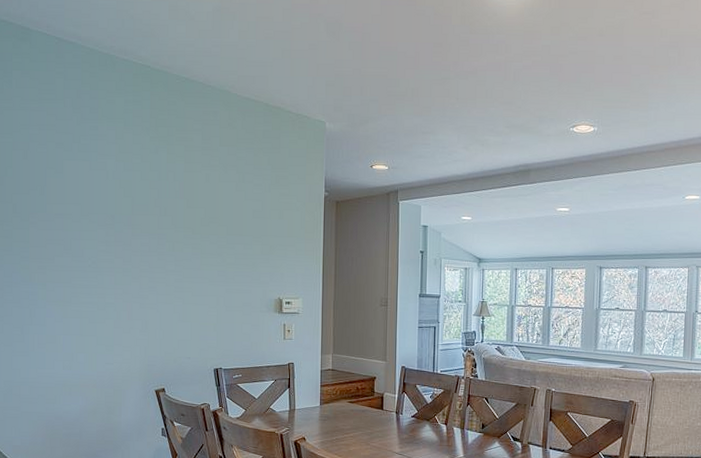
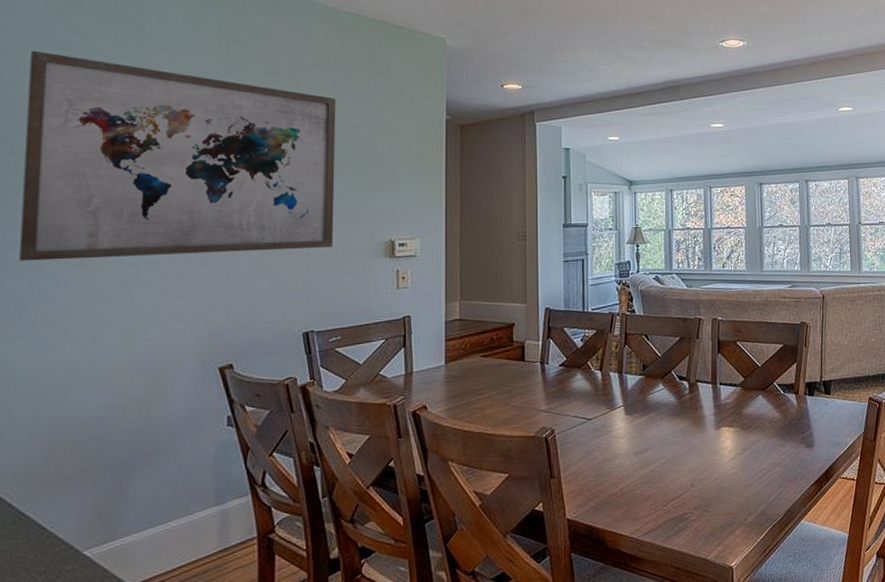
wall art: none [22,130,238,301] -> present [19,50,336,261]

